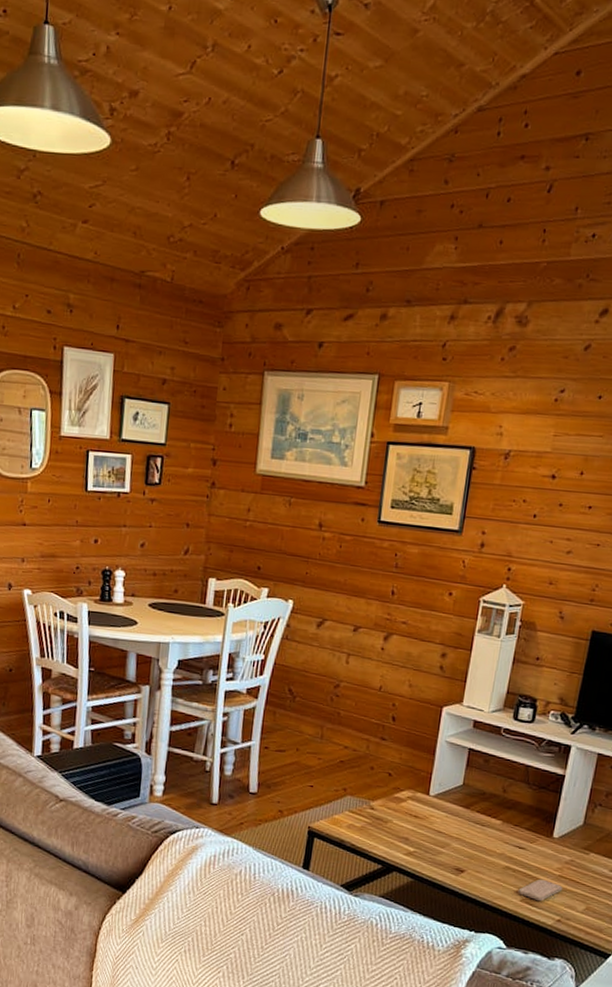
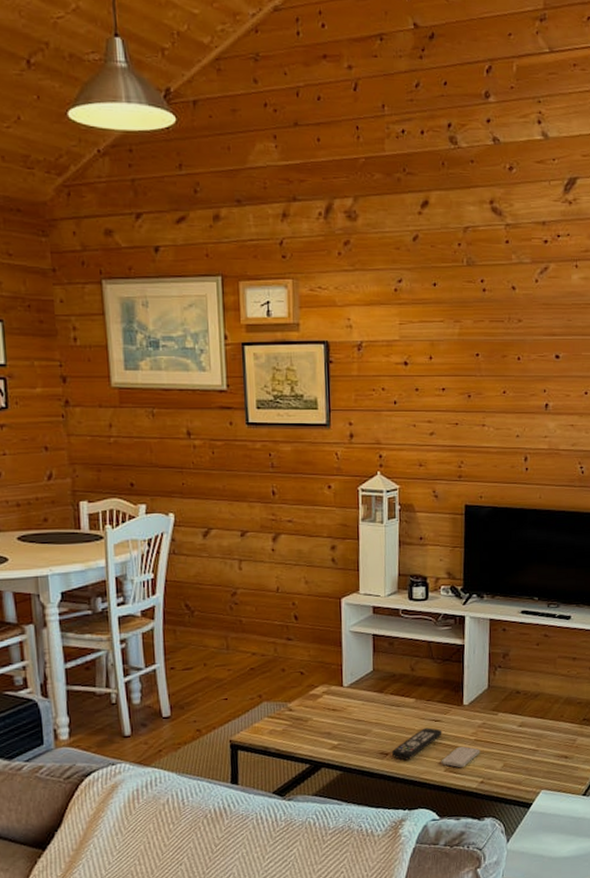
remote control: none [467,852,525,882] -> present [391,727,442,761]

